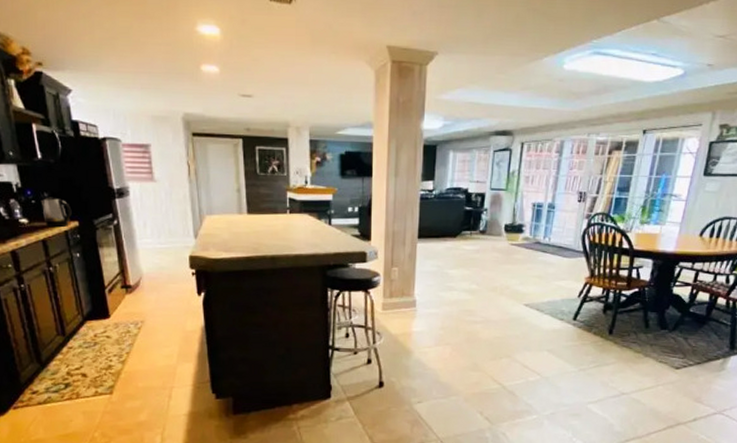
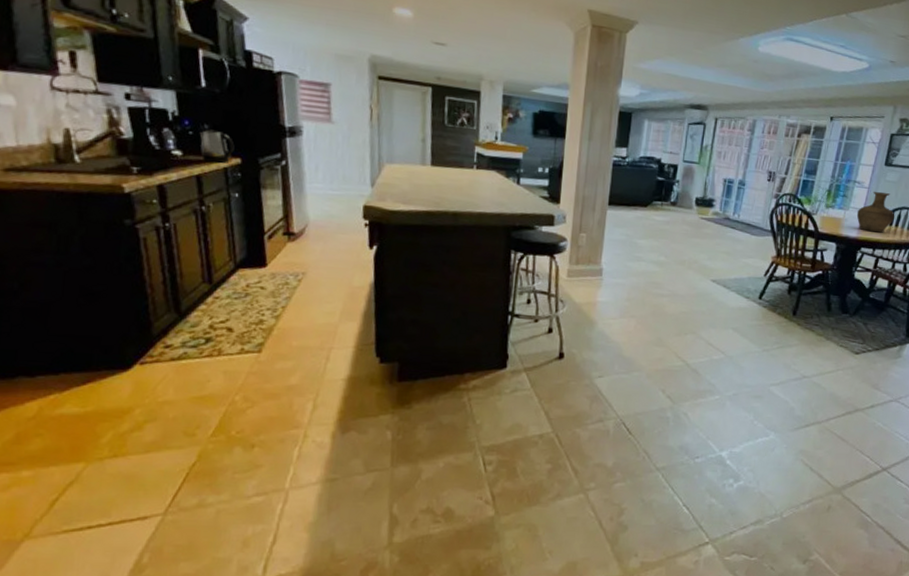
vase: none [674,203,716,246] -> present [856,191,895,233]

